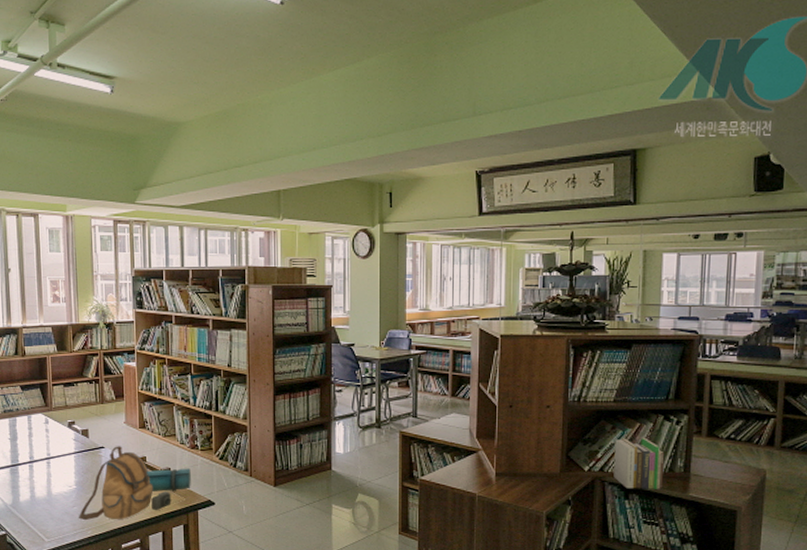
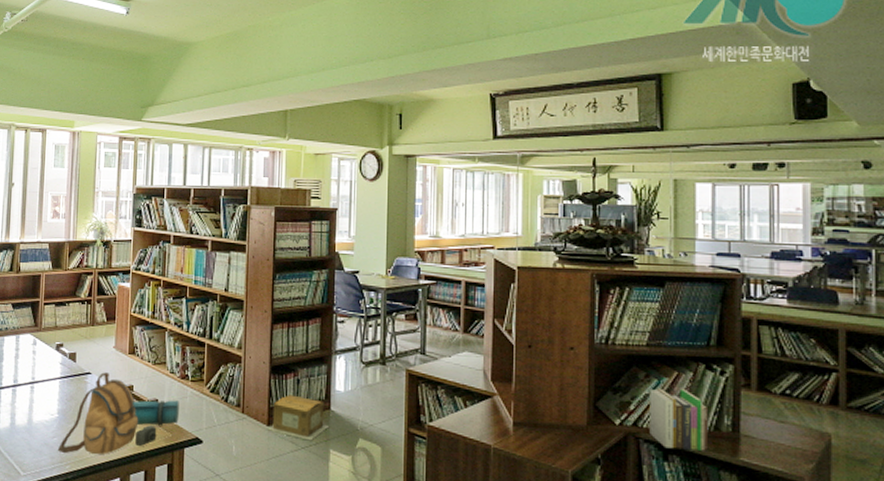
cardboard box: none [275,458,331,498] -> present [268,395,330,441]

